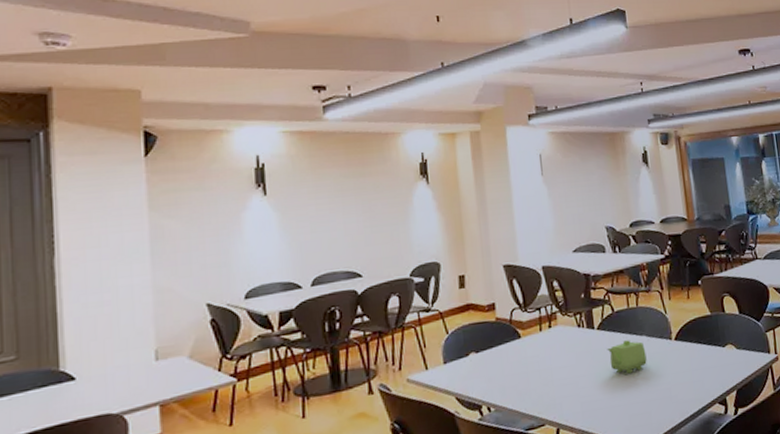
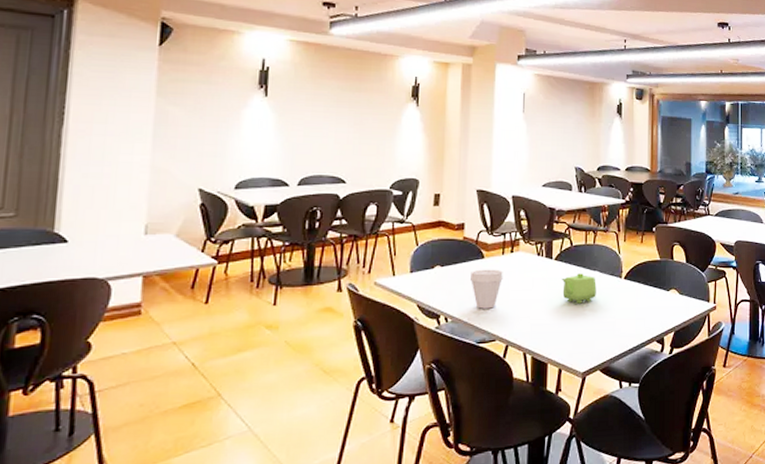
cup: none [509,347,544,393] -> present [470,269,503,309]

